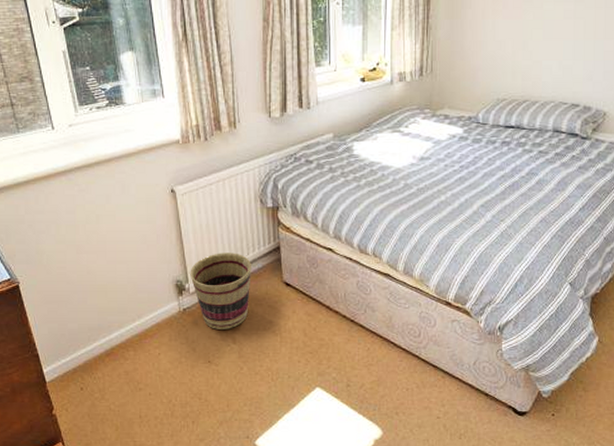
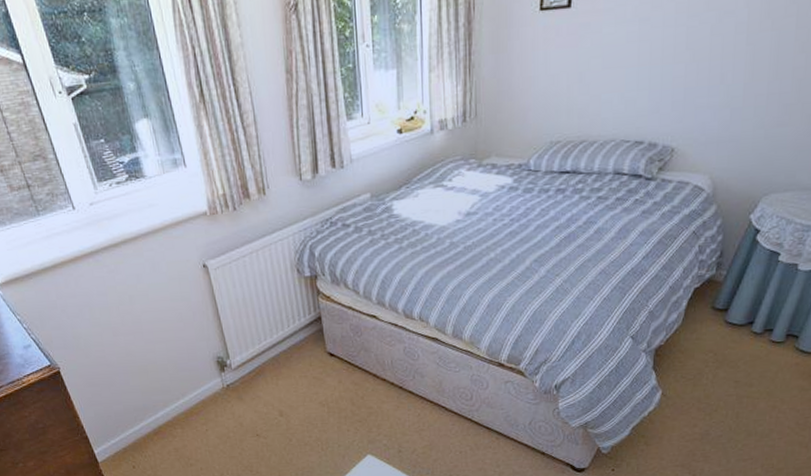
basket: present [190,253,251,329] -> none [230,325,294,404]

